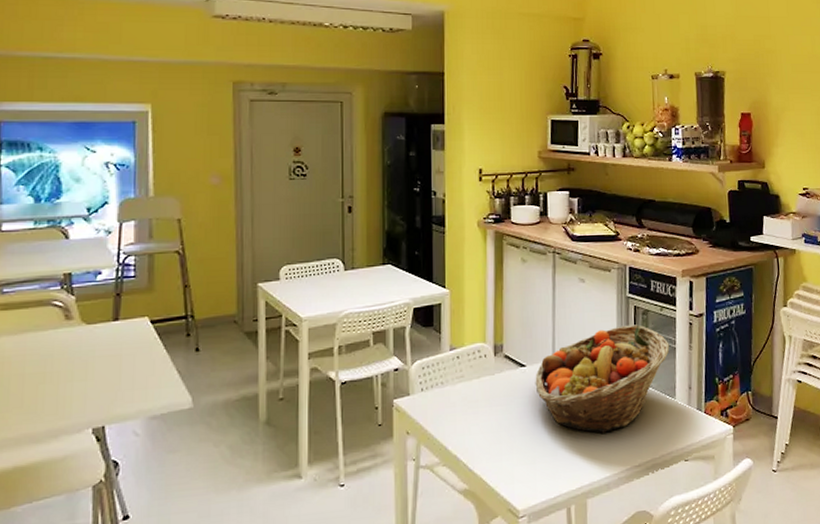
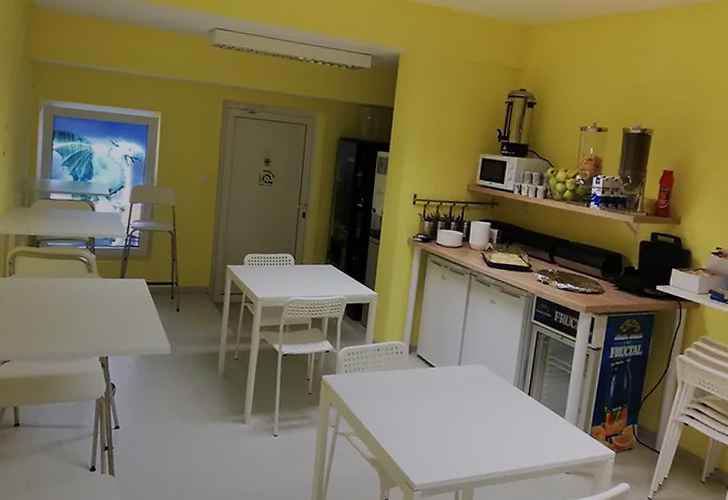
fruit basket: present [535,324,670,433] -> none [441,346,565,436]

